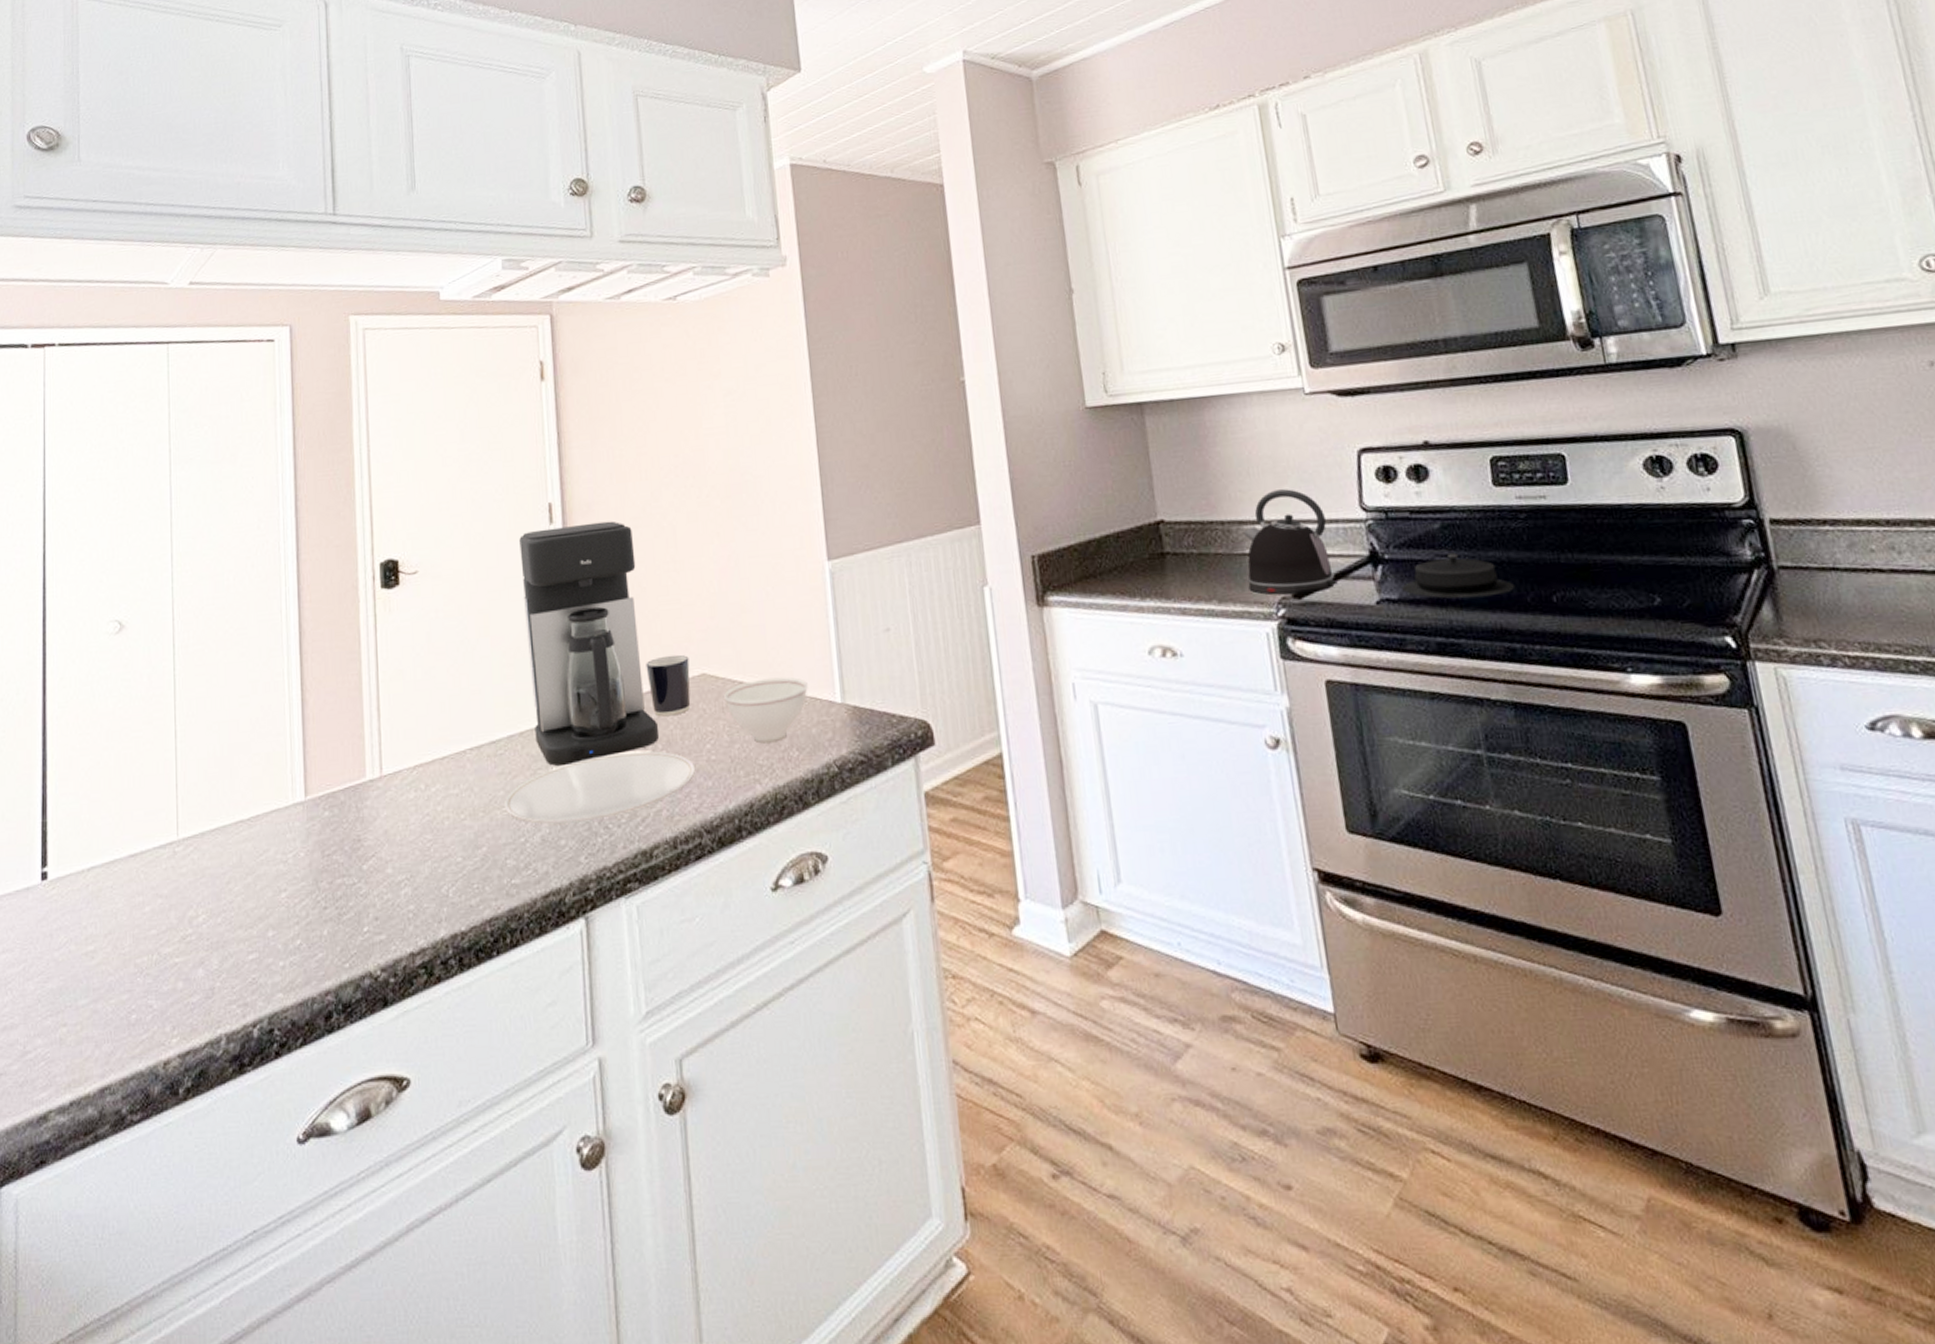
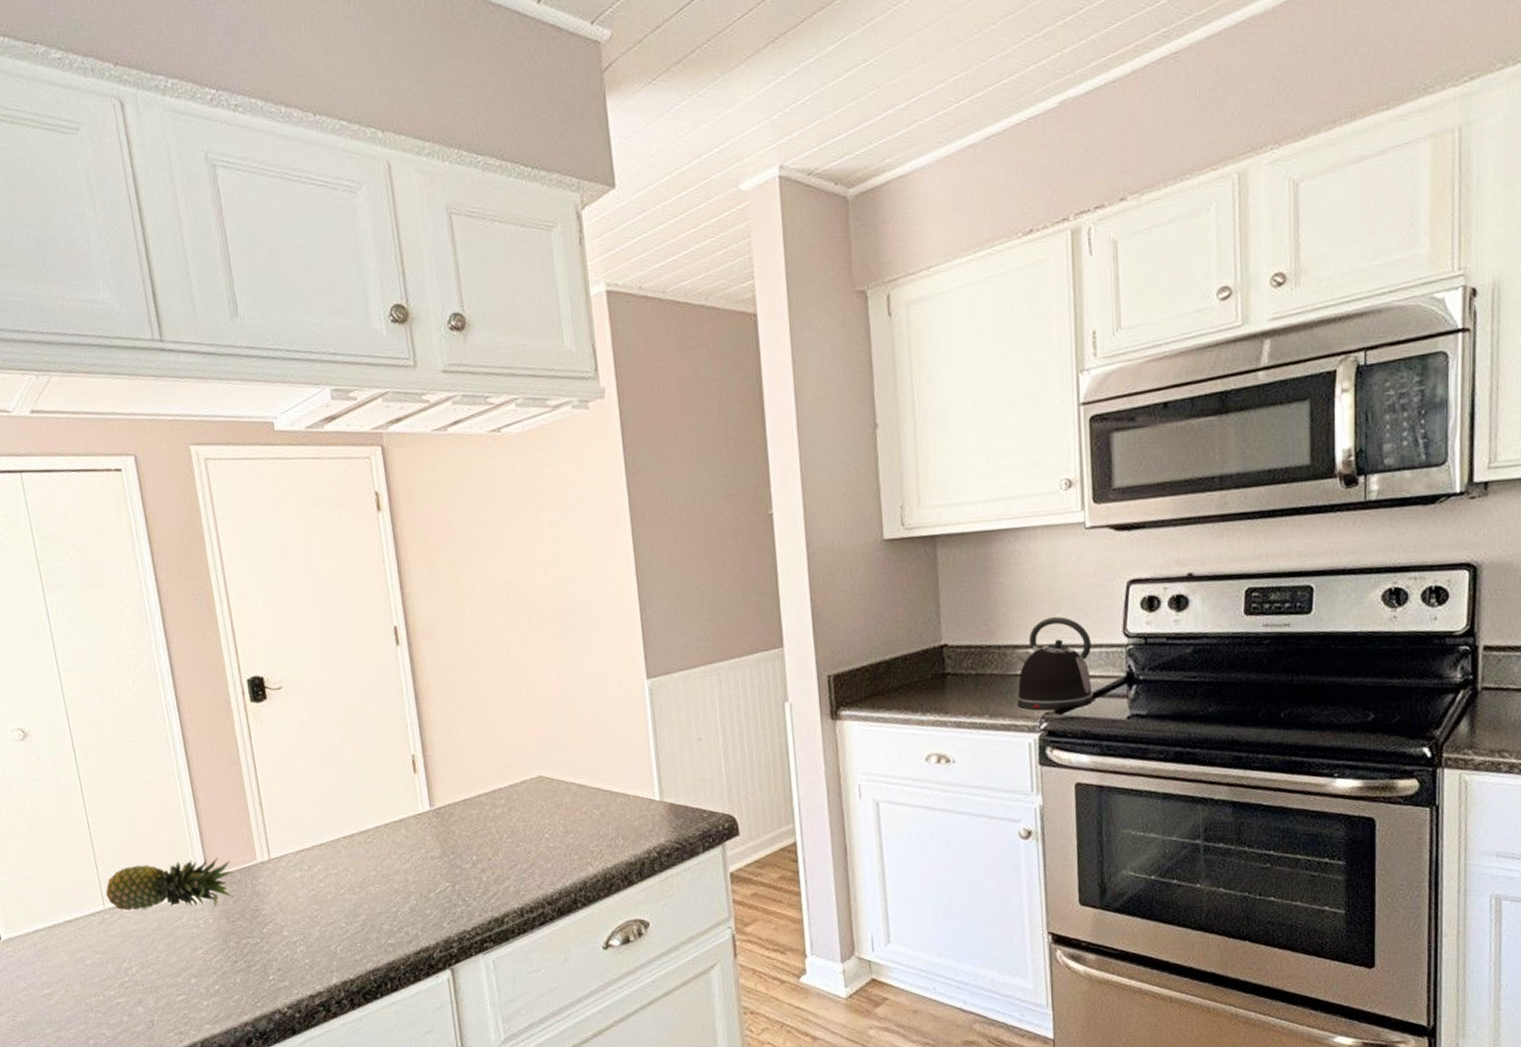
fruit: none [182,773,335,841] -> present [105,857,233,911]
plate: present [503,751,695,825] -> none [376,839,536,898]
coffee maker: present [519,521,660,766] -> none [370,642,505,851]
mug: present [646,654,691,717] -> none [490,760,531,812]
bowl: present [723,677,808,744] -> none [557,779,631,834]
cooking pot: present [1400,552,1516,599] -> none [1150,674,1250,715]

